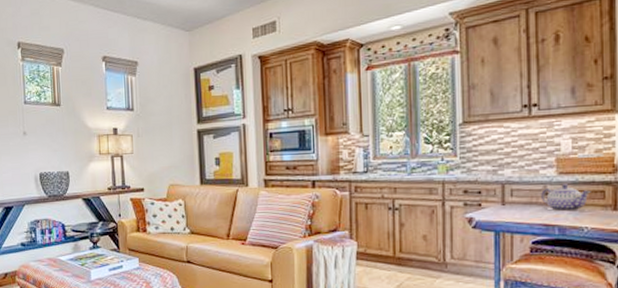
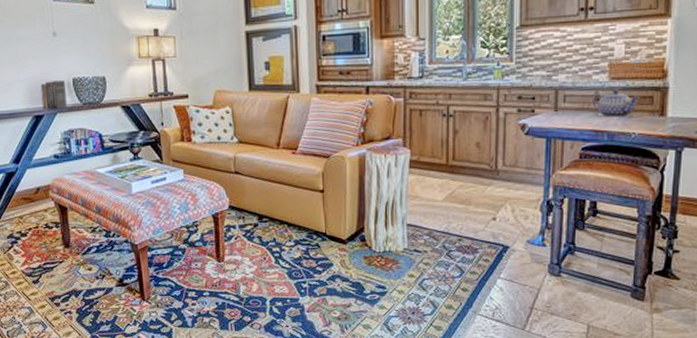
books: none [11,175,34,202] -> present [40,80,67,110]

